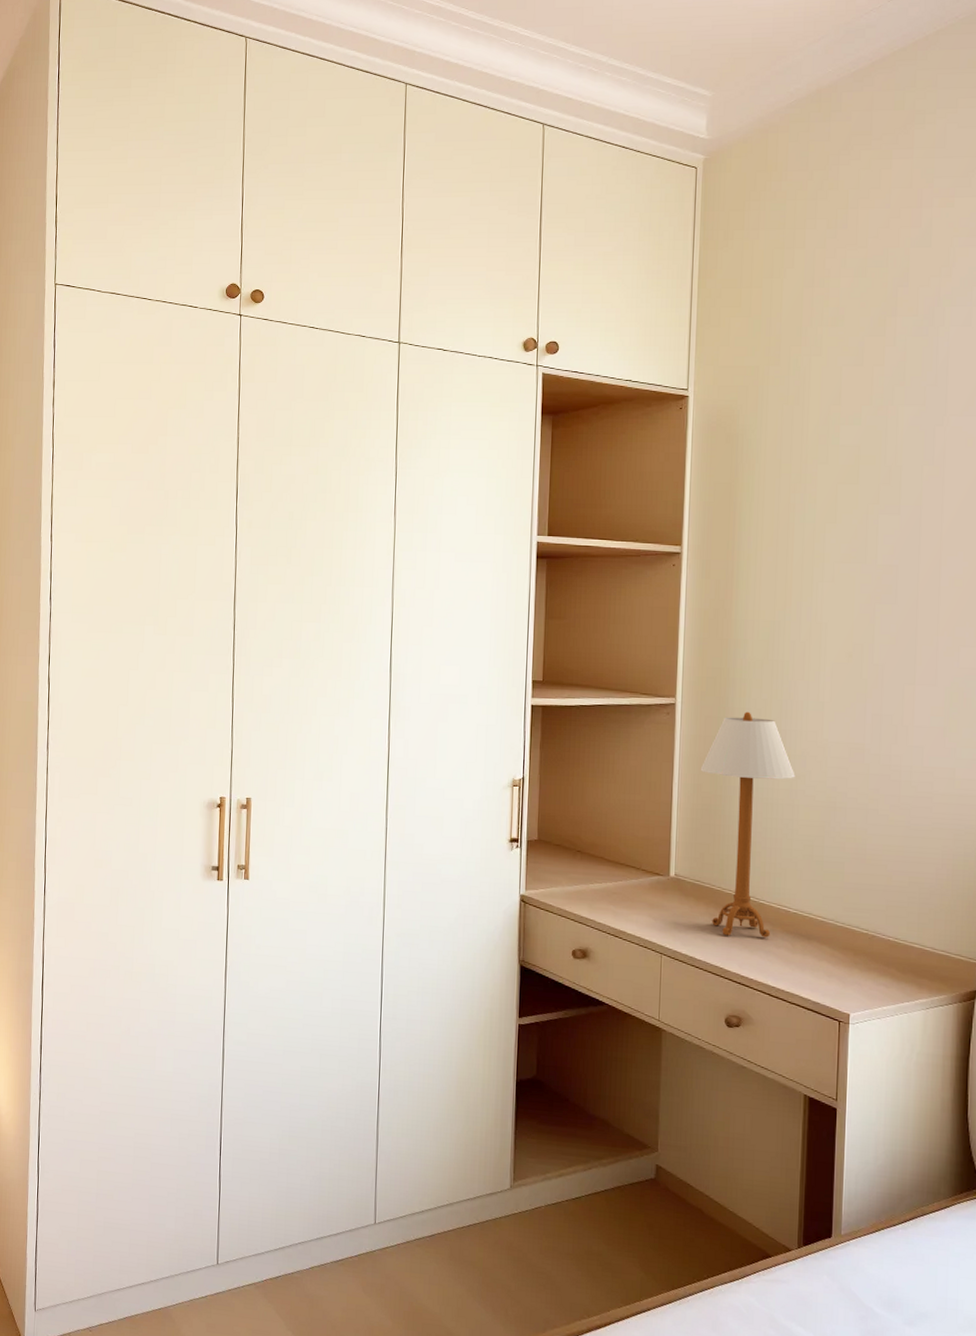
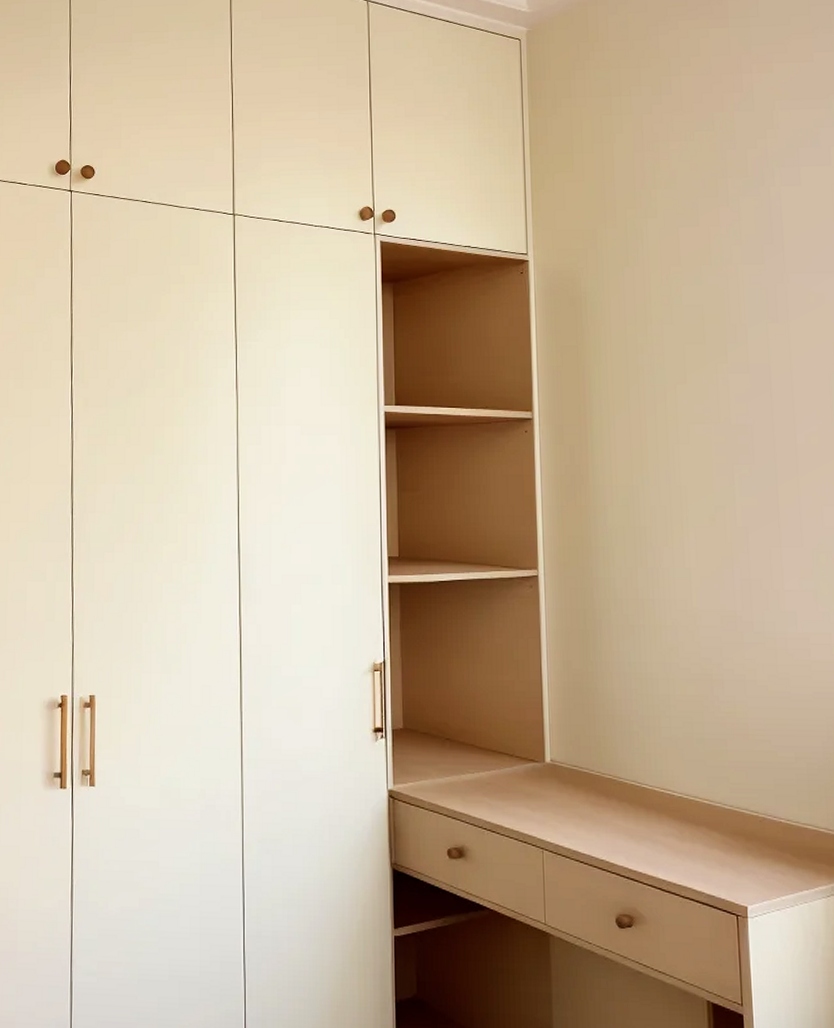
table lamp: present [700,711,795,938] -> none [569,581,668,826]

